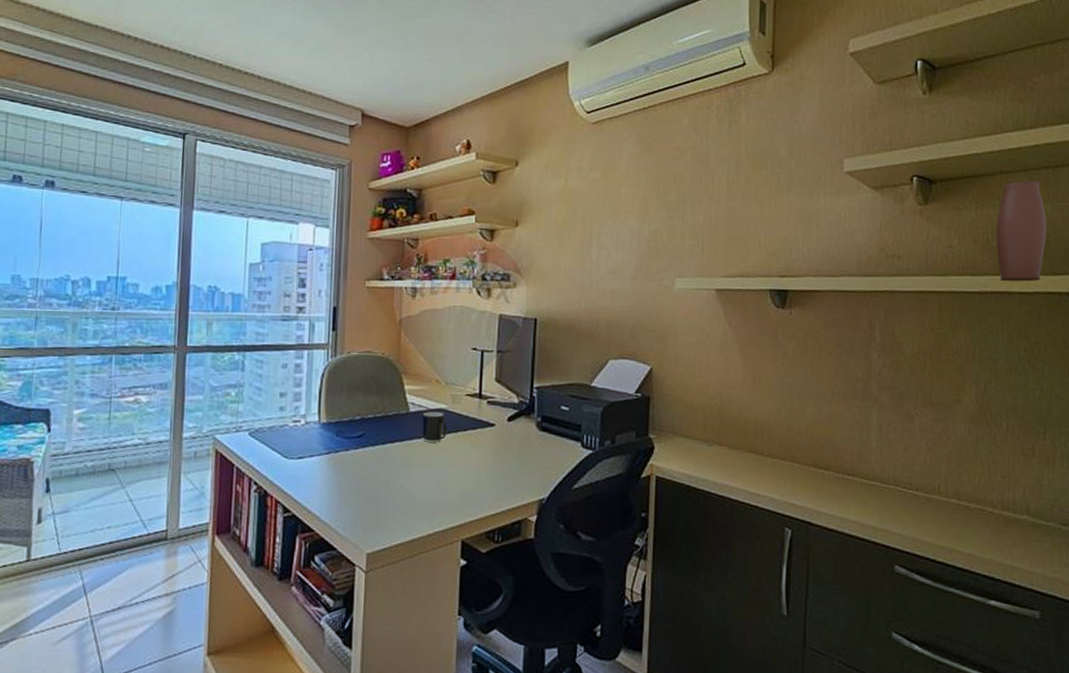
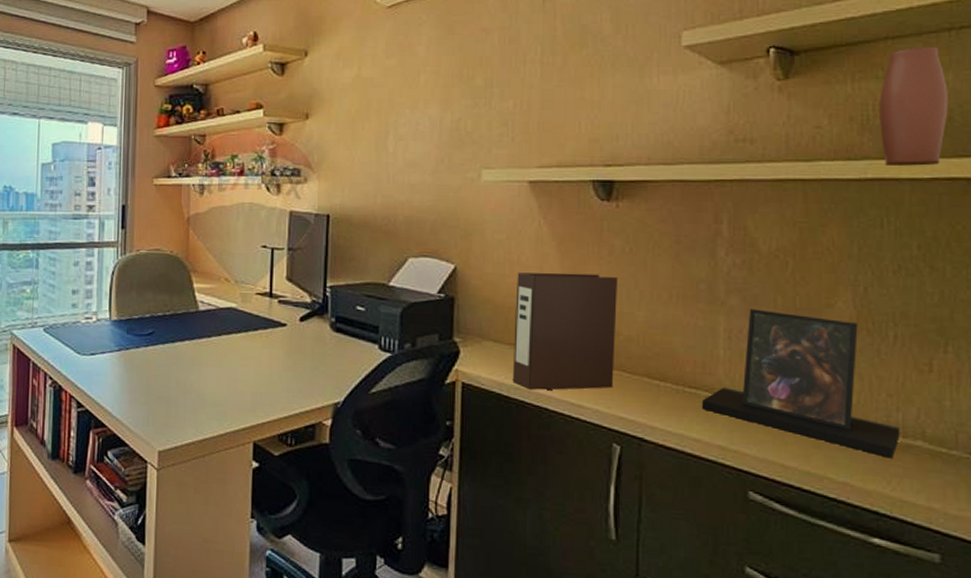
mug: present [422,411,448,444] -> none [211,310,238,343]
binder: none [700,373,790,482] -> present [512,272,617,391]
photo frame: none [857,404,1011,531] -> present [701,308,900,458]

